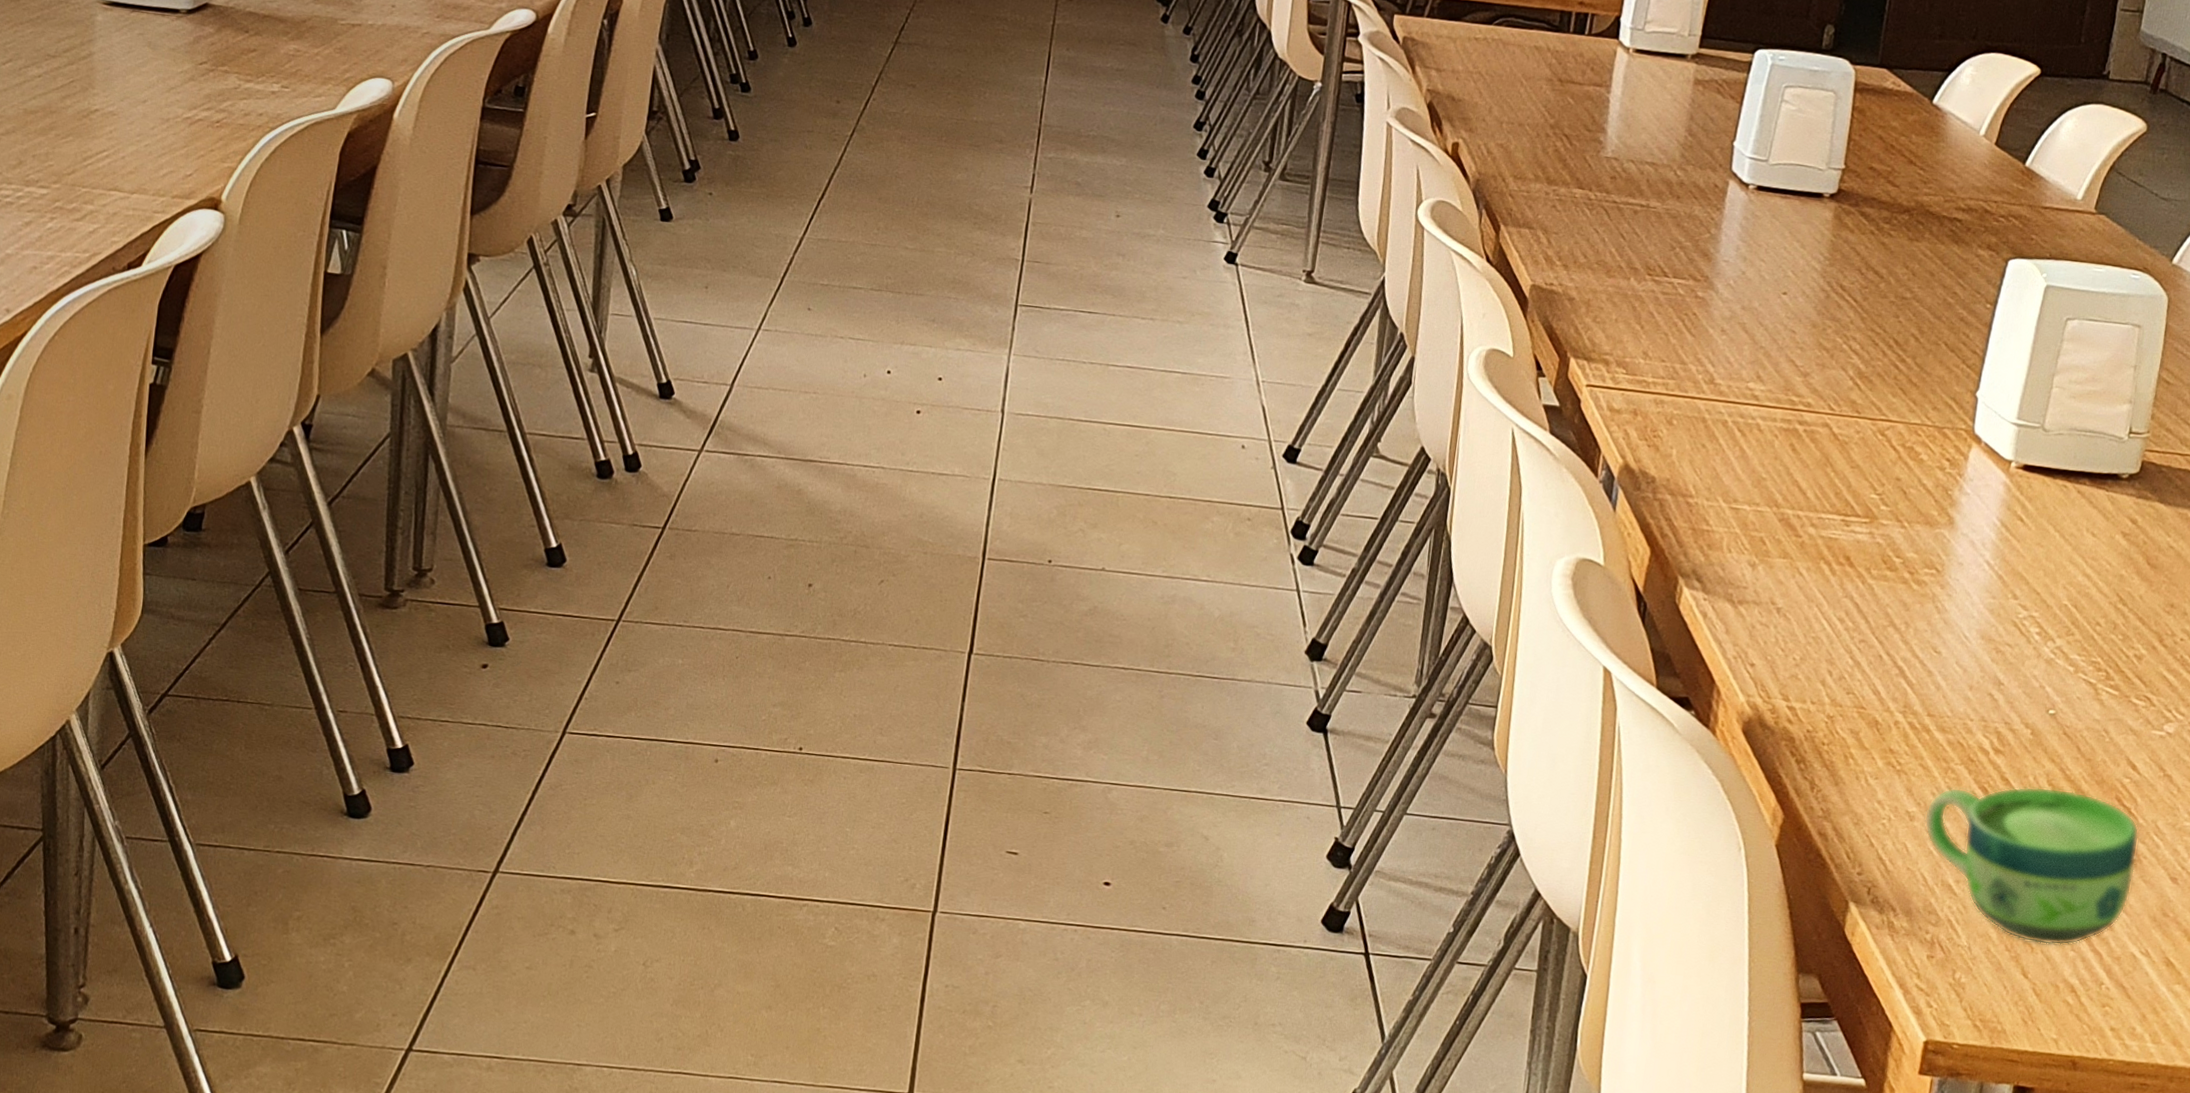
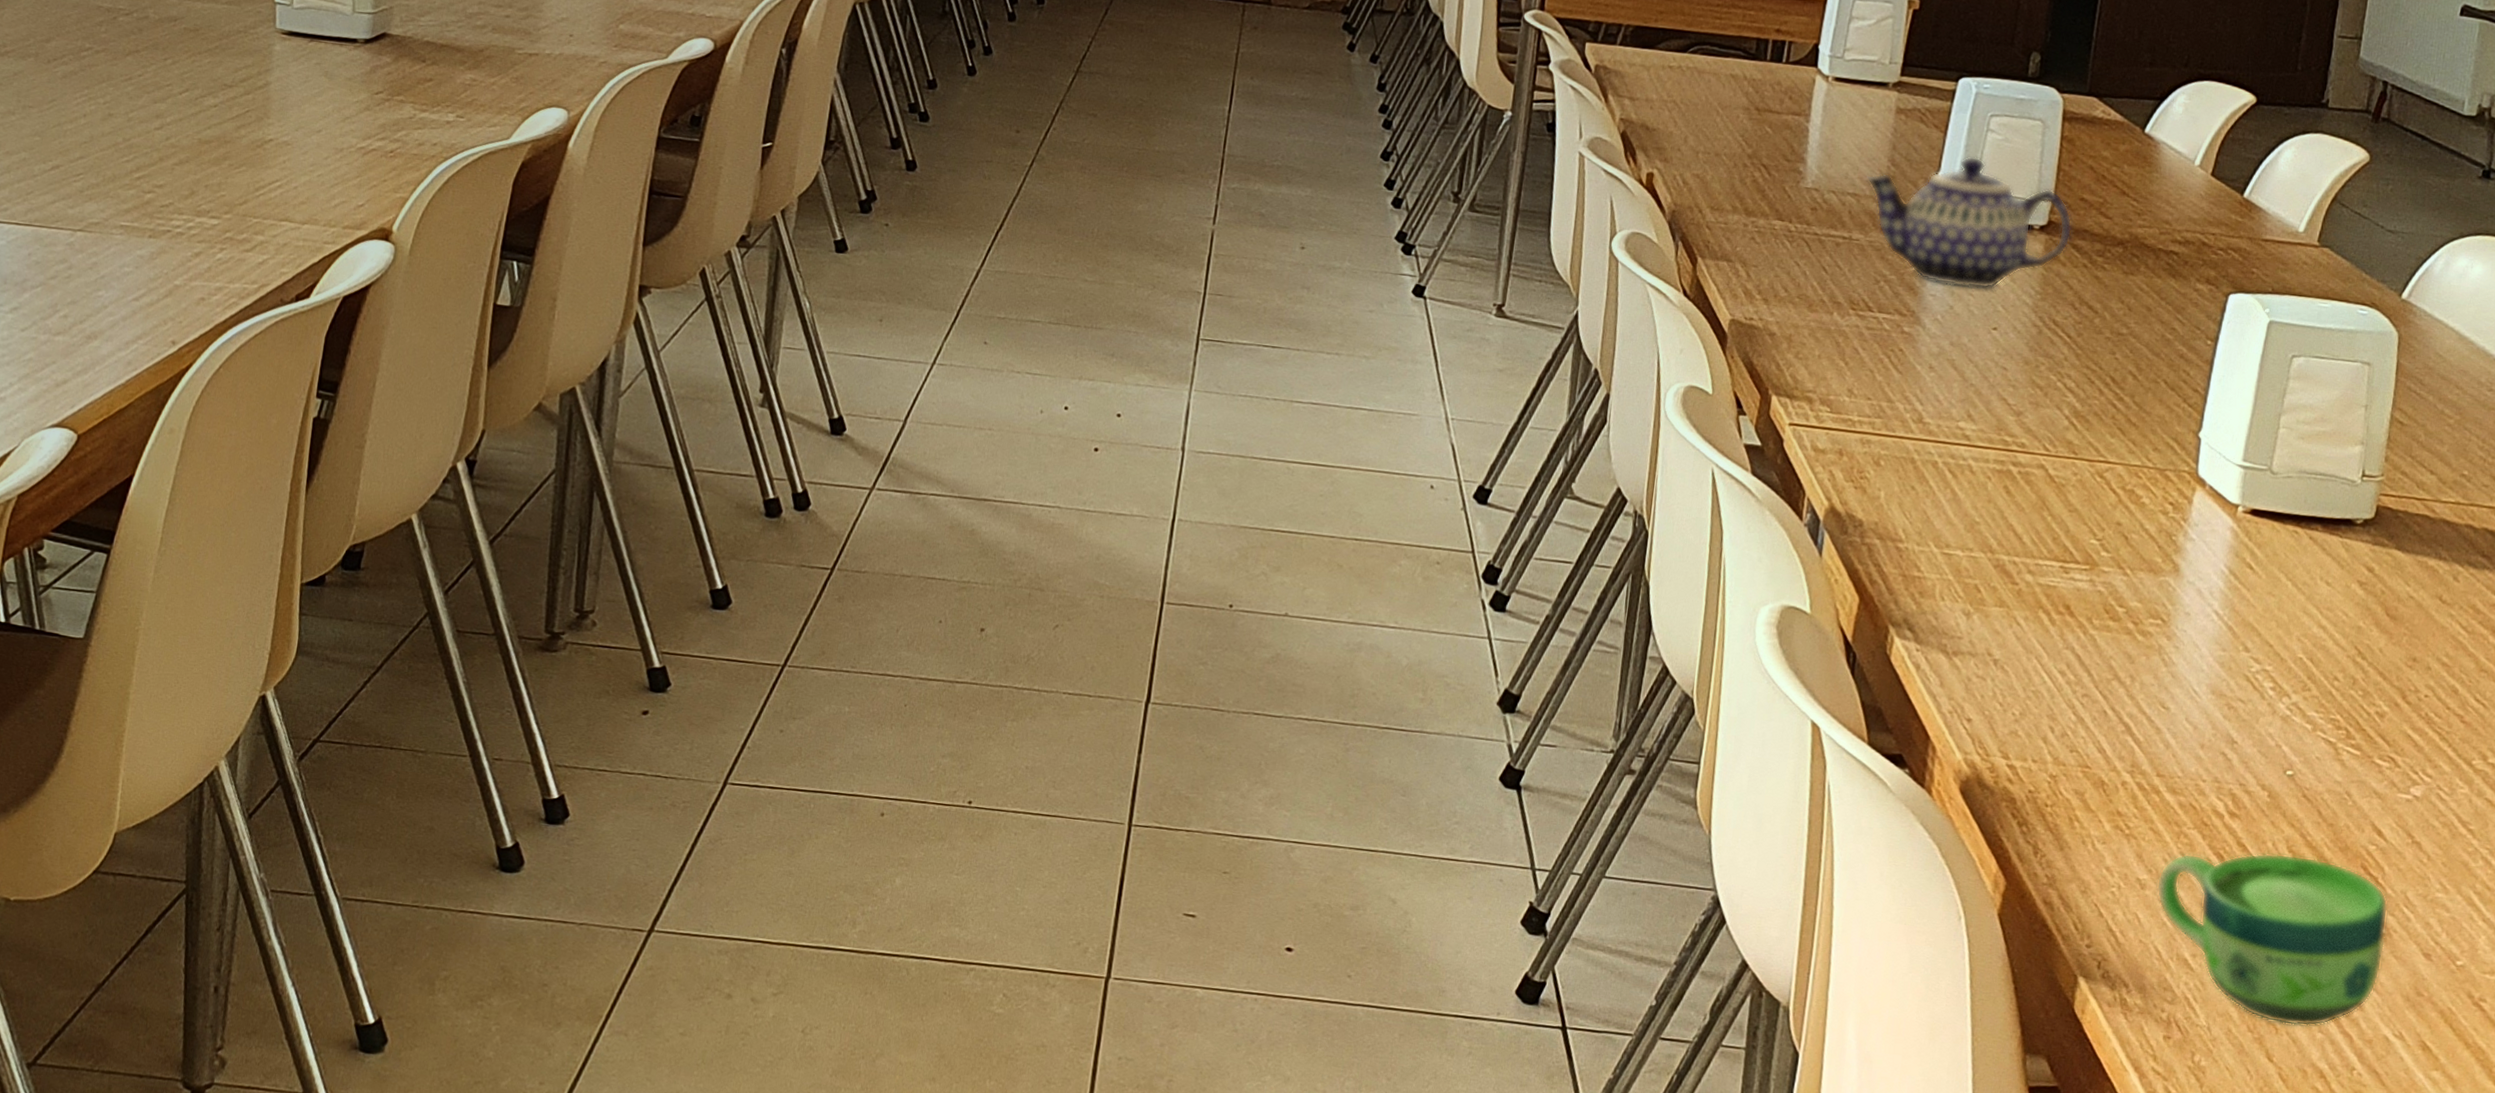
teapot: none [1663,126,1861,255] -> present [1865,156,2073,289]

